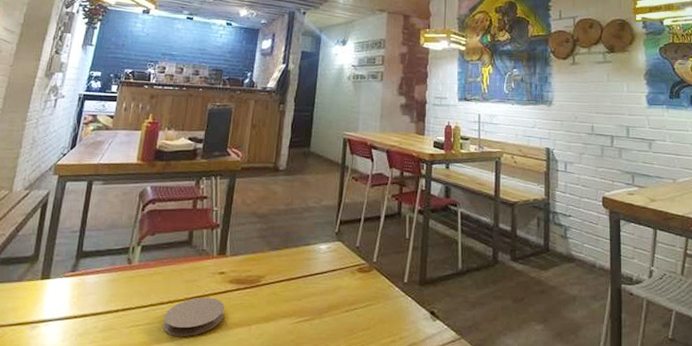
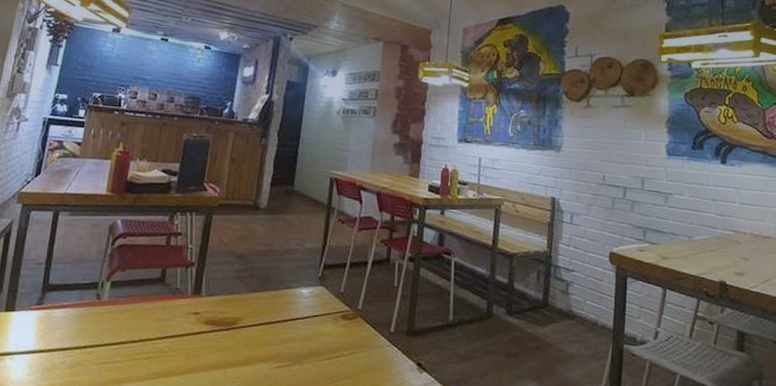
coaster: present [163,297,225,336] -> none [133,337,200,377]

